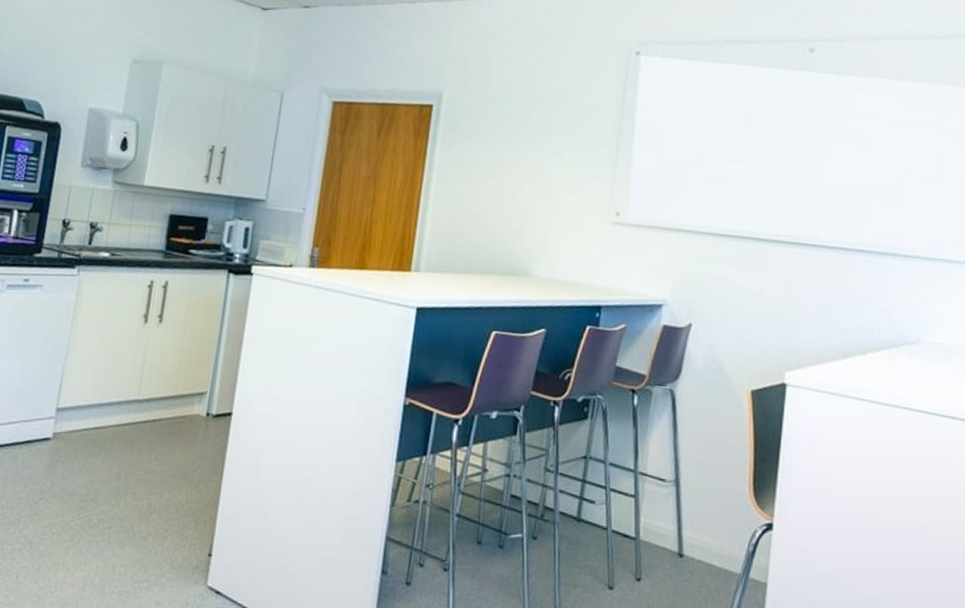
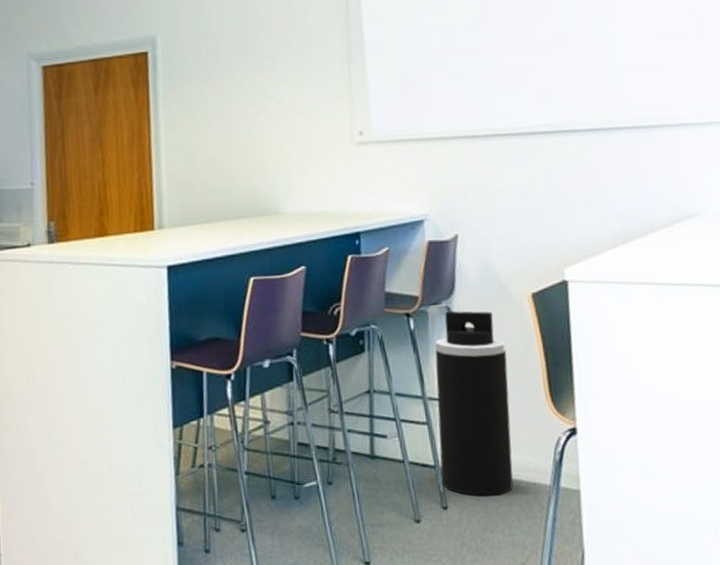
trash can: none [639,393,720,576] -> present [434,310,513,496]

